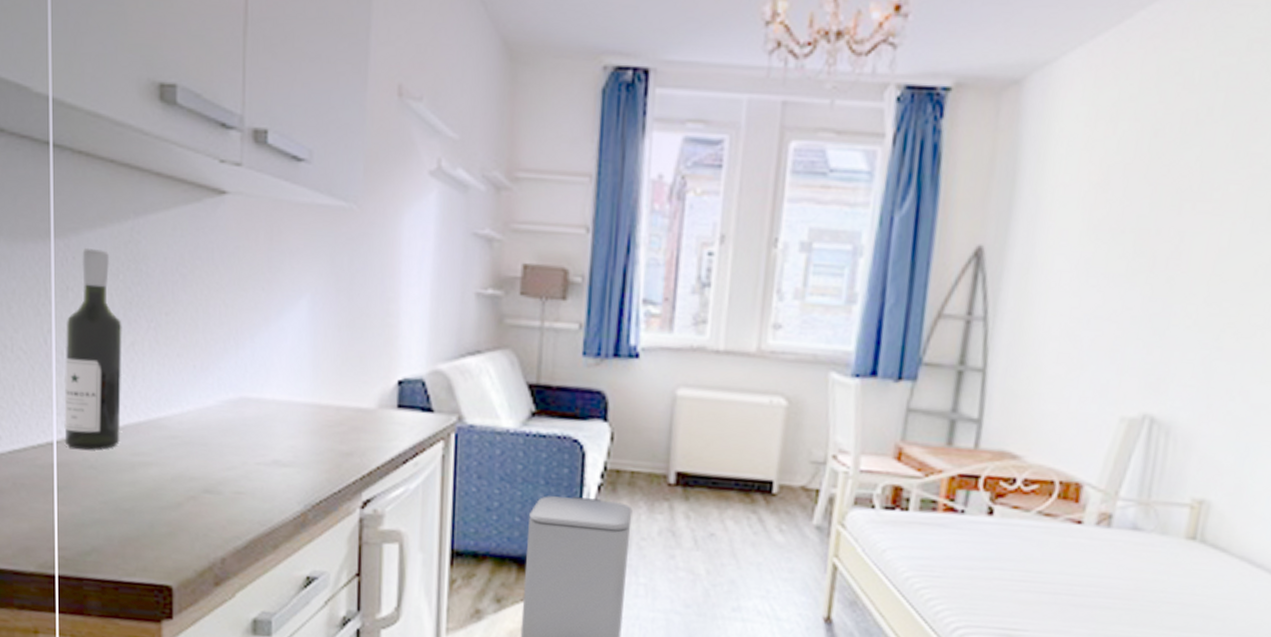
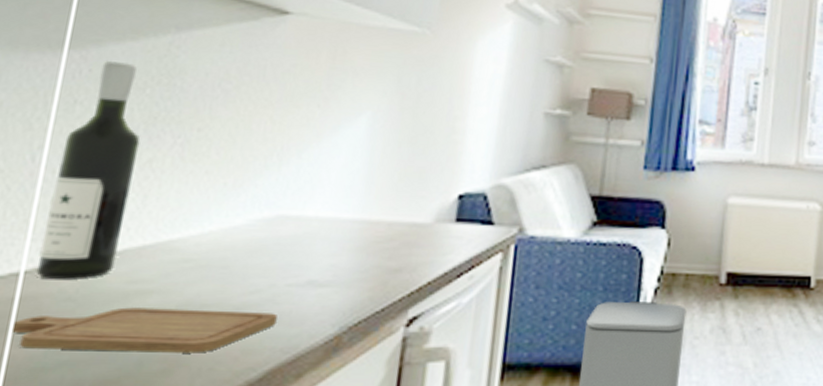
chopping board: none [56,476,252,520] -> present [11,307,277,353]

